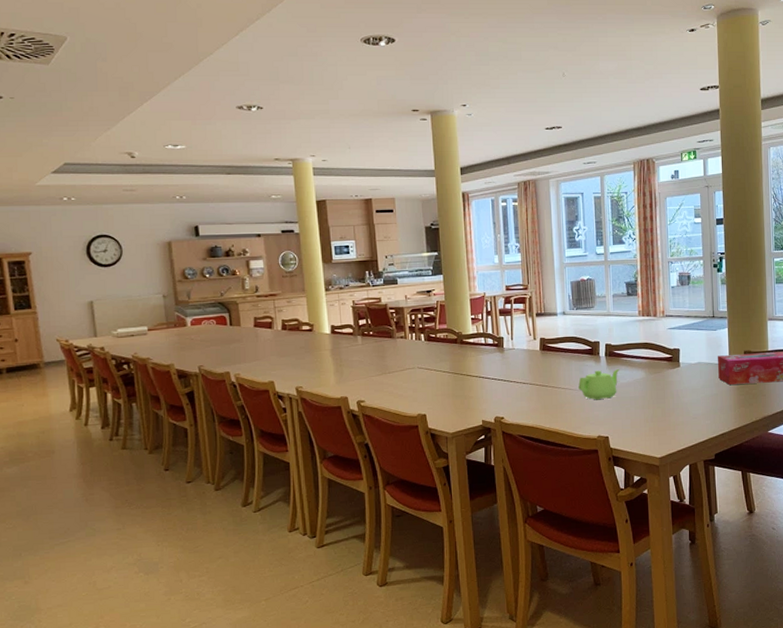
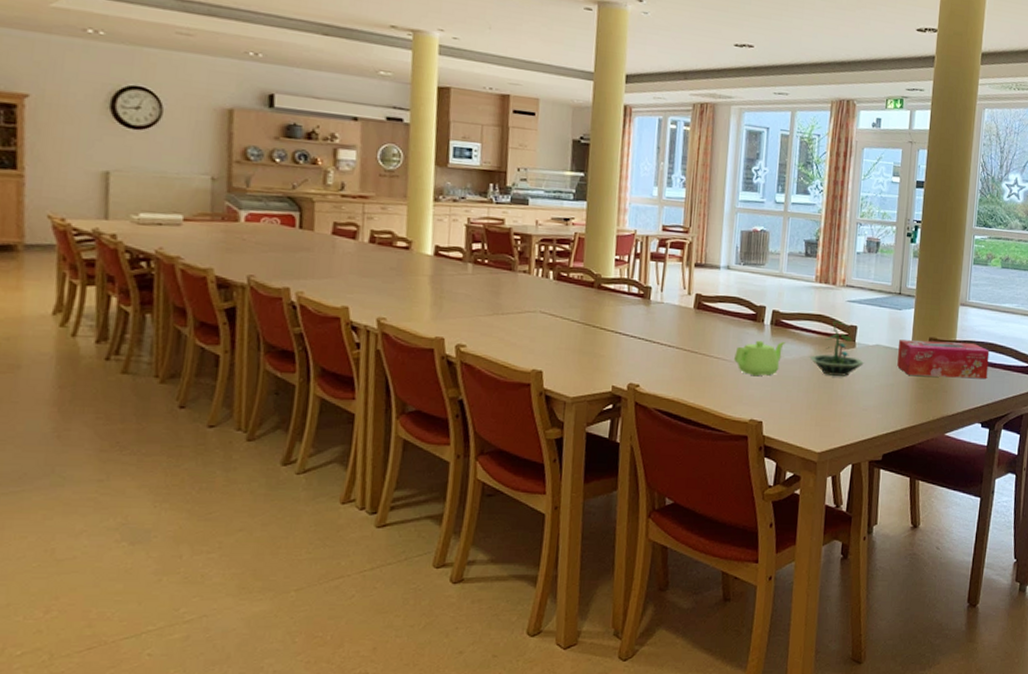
terrarium: none [641,346,689,393] -> present [809,320,864,376]

